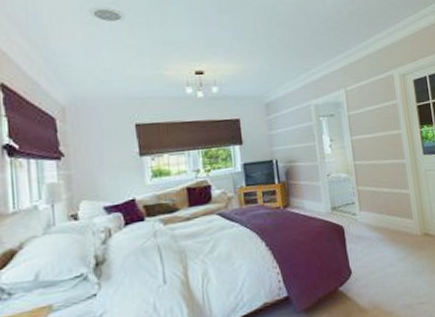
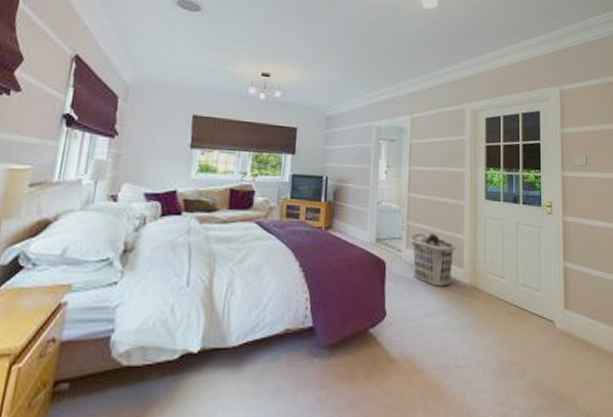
clothes hamper: none [362,193,405,240] -> present [410,233,457,287]

